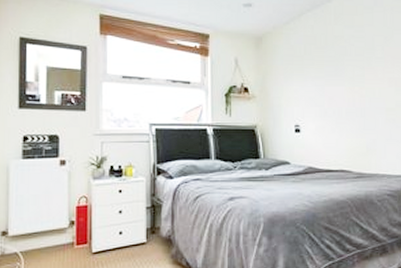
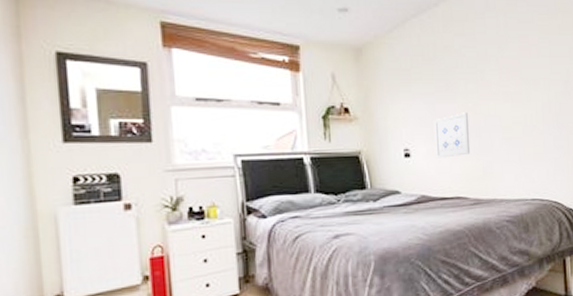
wall art: none [322,95,356,135] -> present [433,112,471,159]

